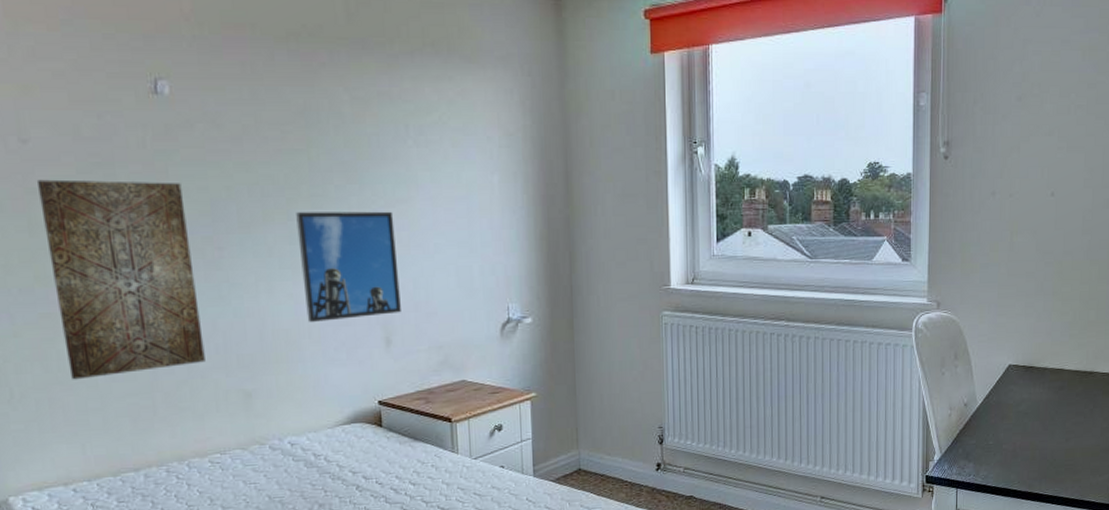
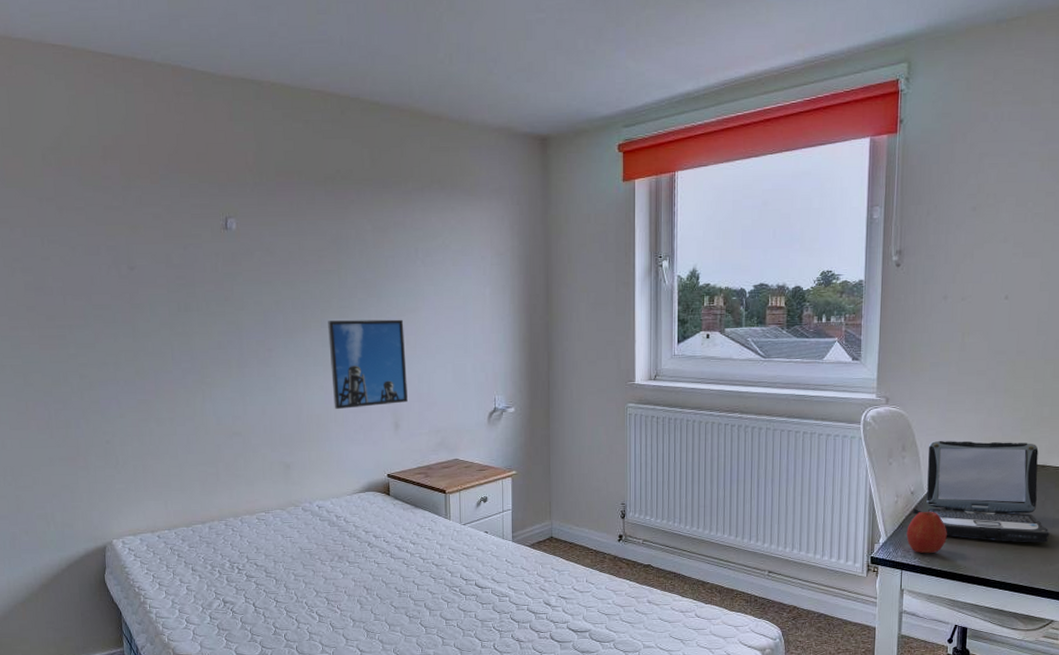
wall art: present [36,179,206,380] -> none [139,297,256,451]
apple: none [961,422,1001,469] -> present [906,510,947,553]
laptop: none [966,347,1098,454] -> present [912,440,1049,543]

